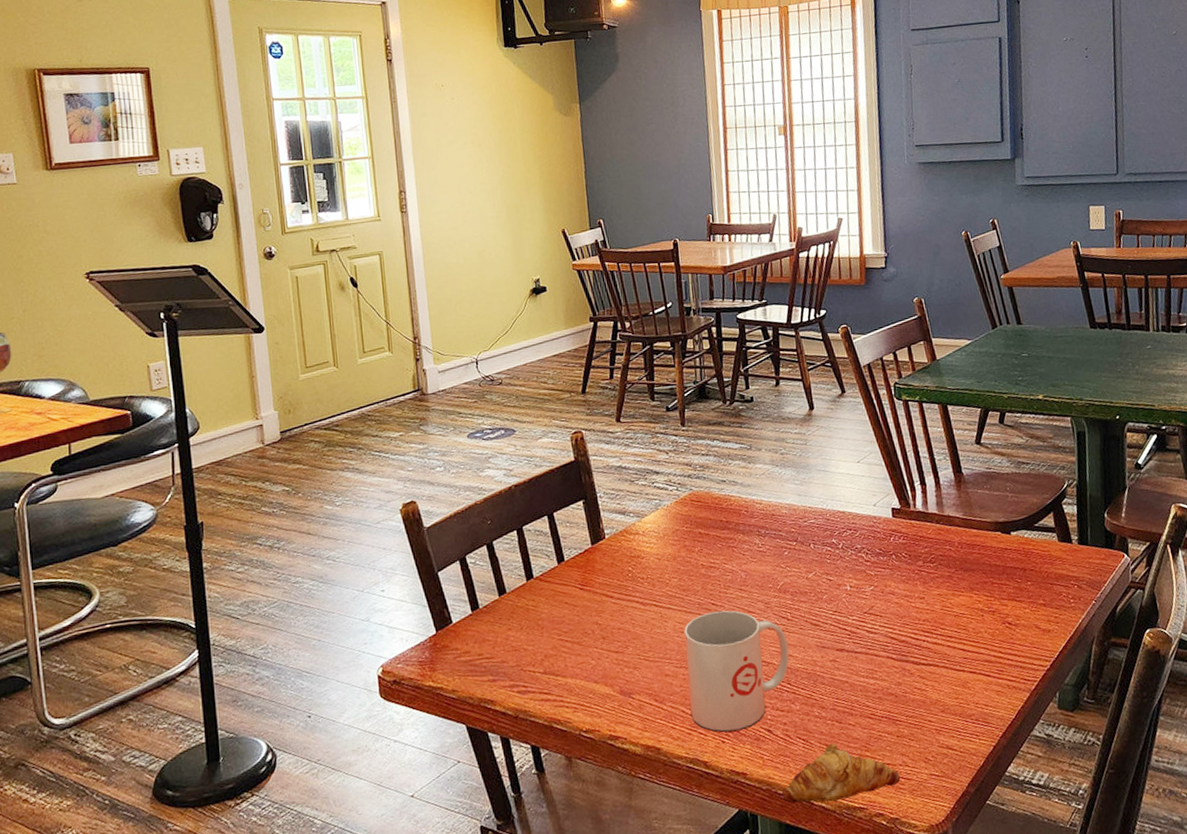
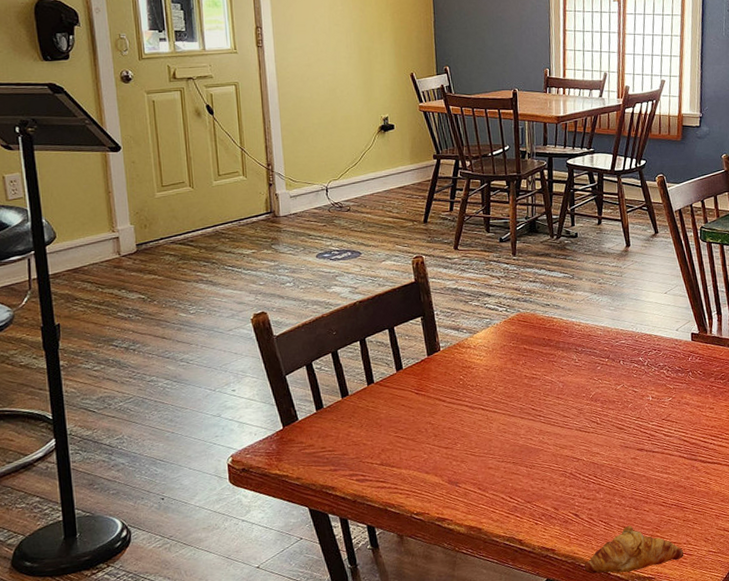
mug: present [684,610,790,733] -> none [506,414,597,517]

